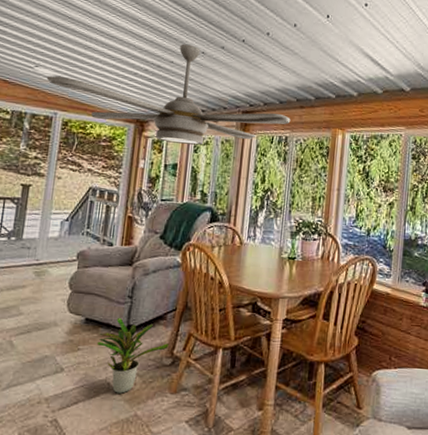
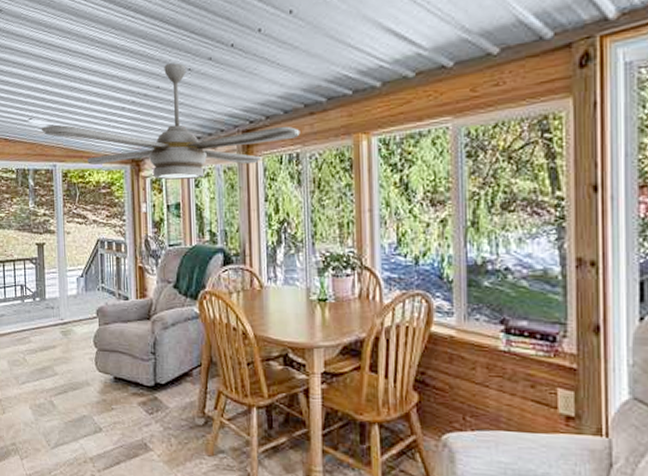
potted plant: present [96,317,169,394] -> none [128,375,199,455]

